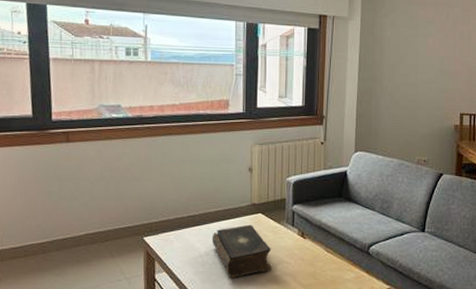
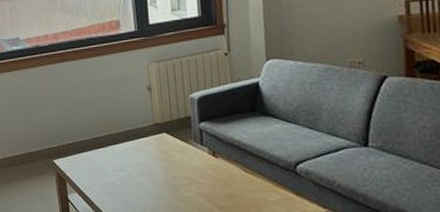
book: present [211,224,273,278] -> none [117,144,185,199]

